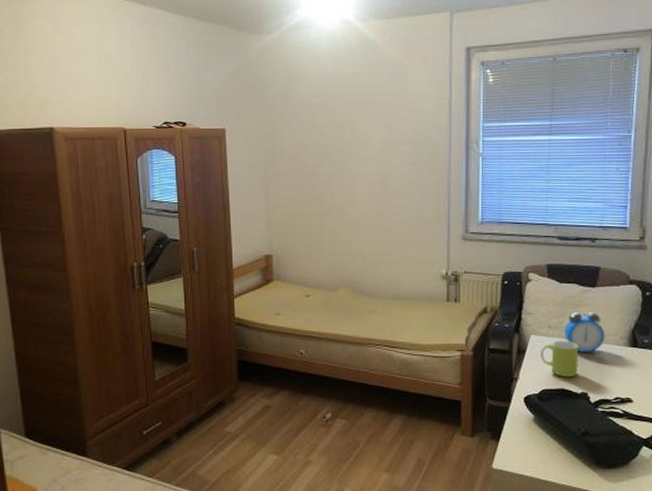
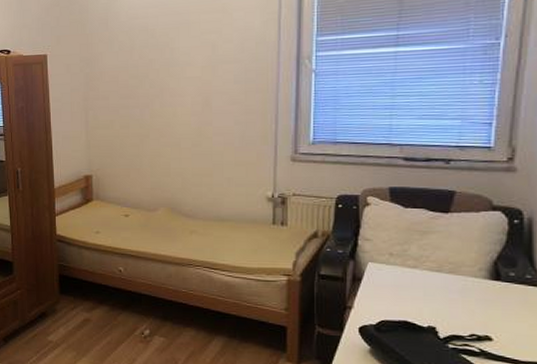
mug: present [541,341,579,378] -> none [380,270,426,310]
alarm clock: present [564,312,606,353] -> none [409,240,460,285]

